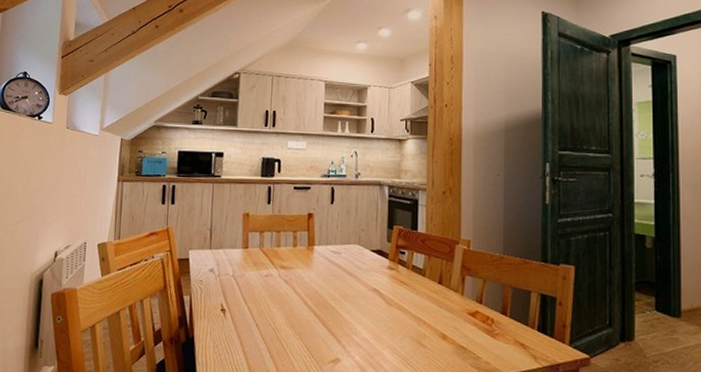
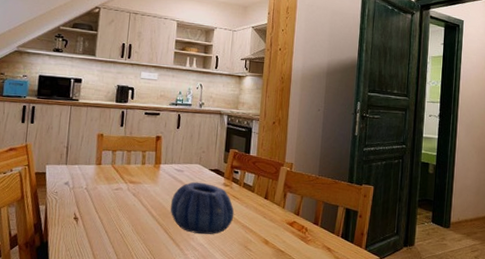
decorative bowl: none [327,265,403,328] -> present [170,182,234,235]

